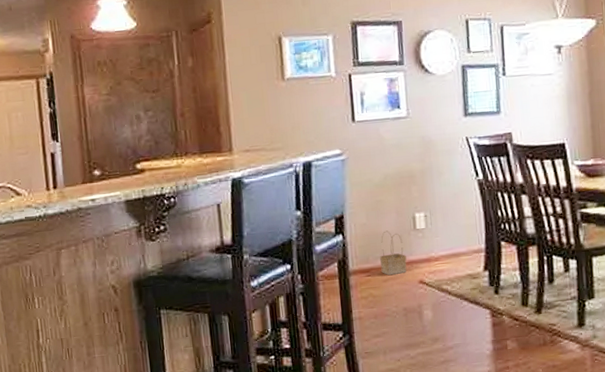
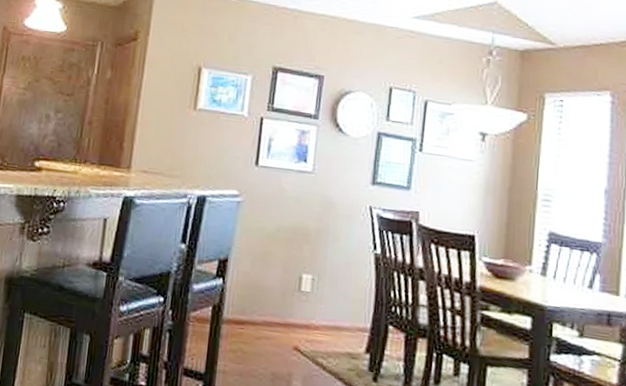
basket: present [379,230,407,276] -> none [256,285,285,335]

